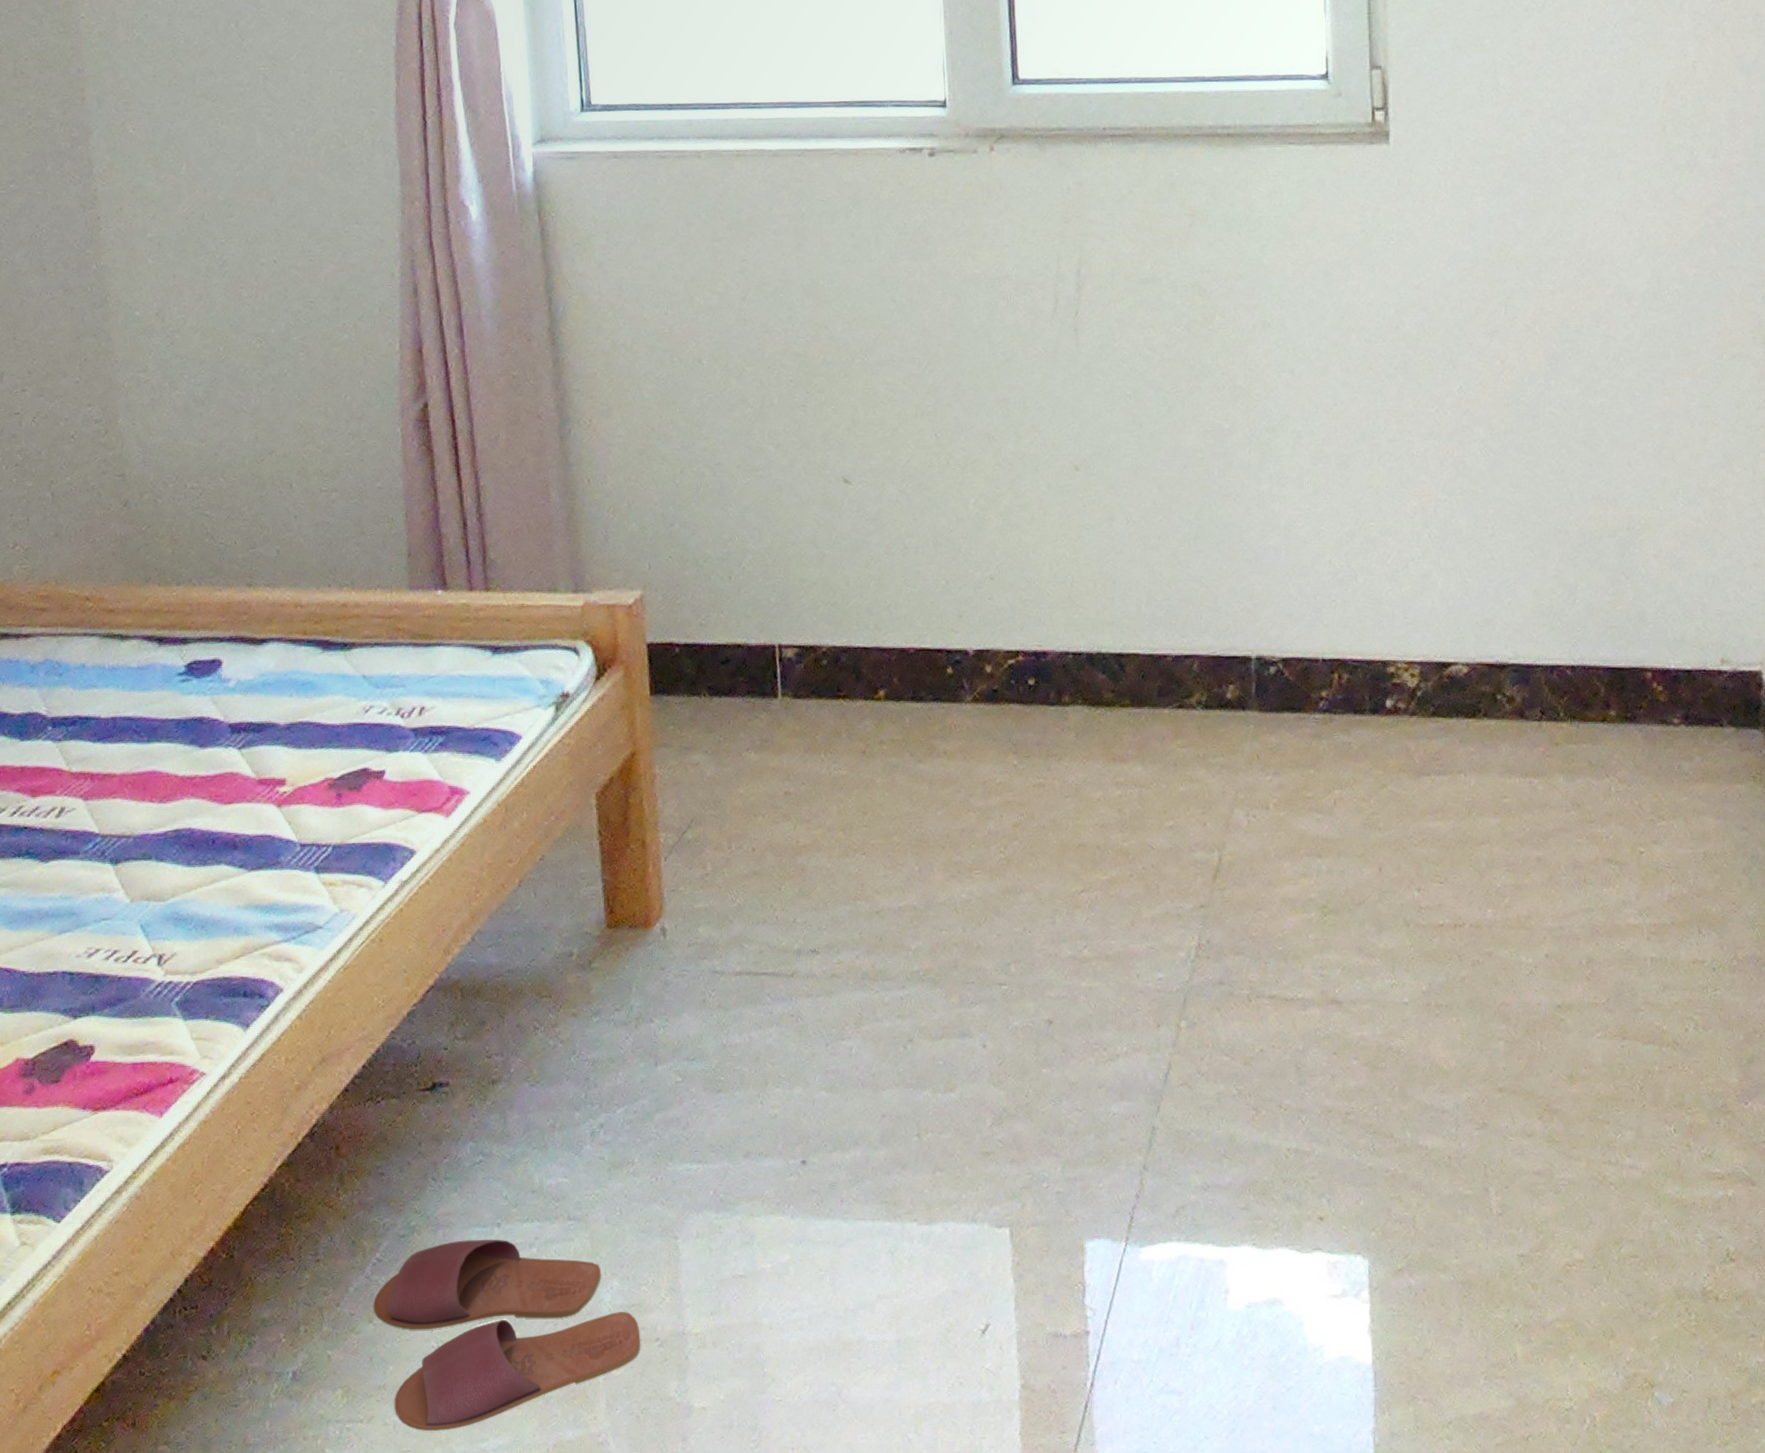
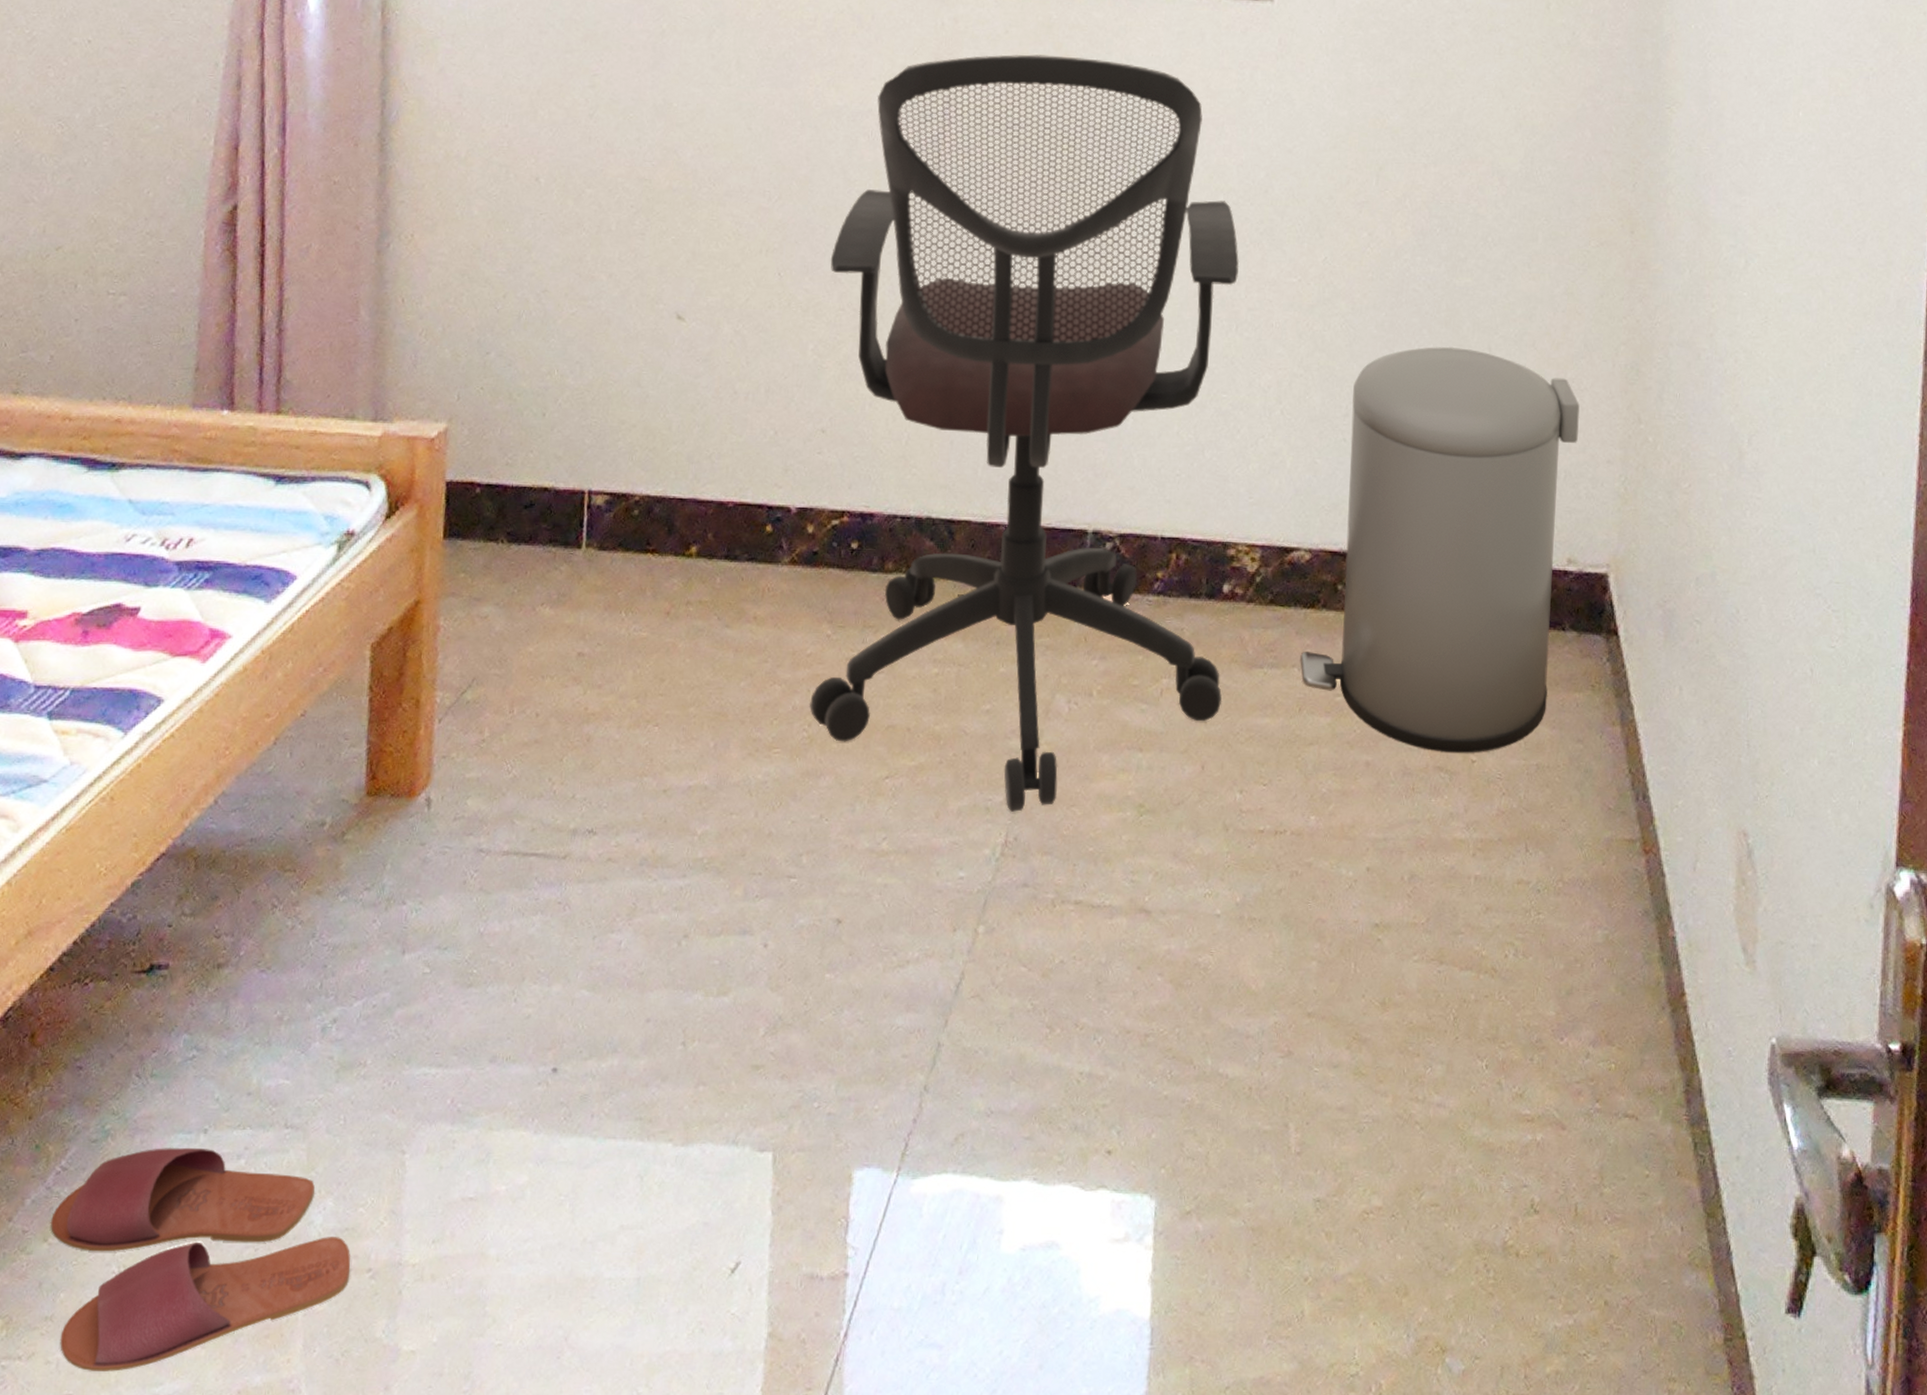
office chair: none [982,211,1394,917] -> present [810,54,1240,812]
pedal bin: none [1465,465,1723,845] -> present [1300,347,1580,753]

